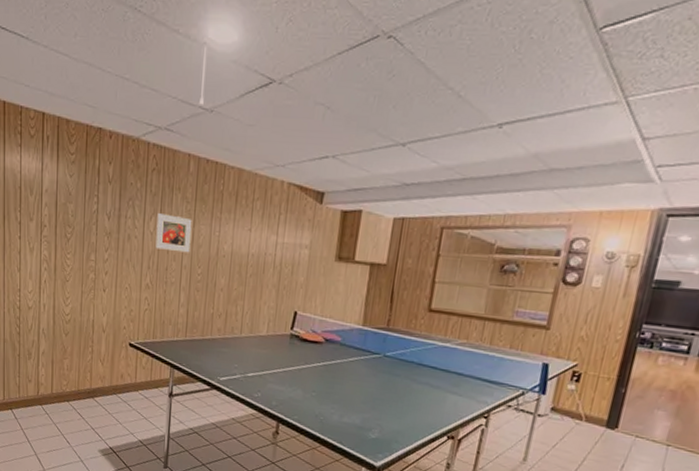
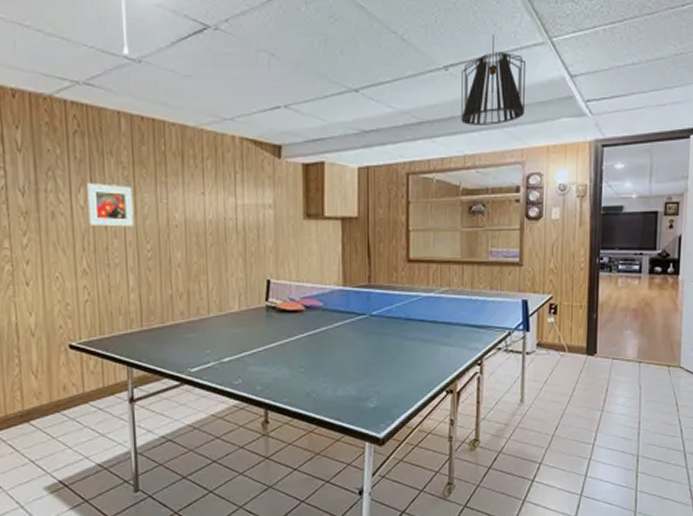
pendant light: none [507,93,591,186] -> present [461,35,525,125]

